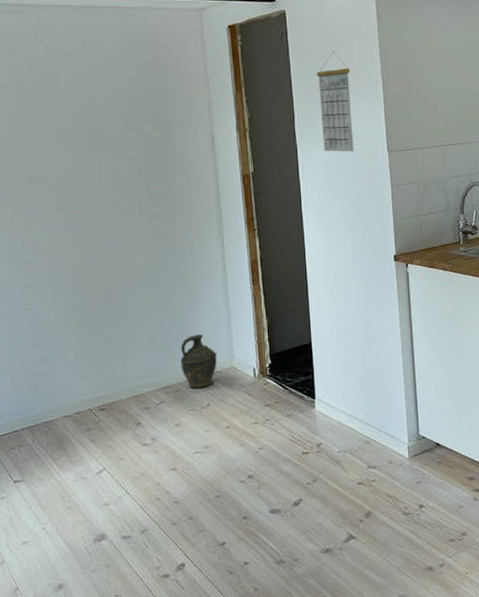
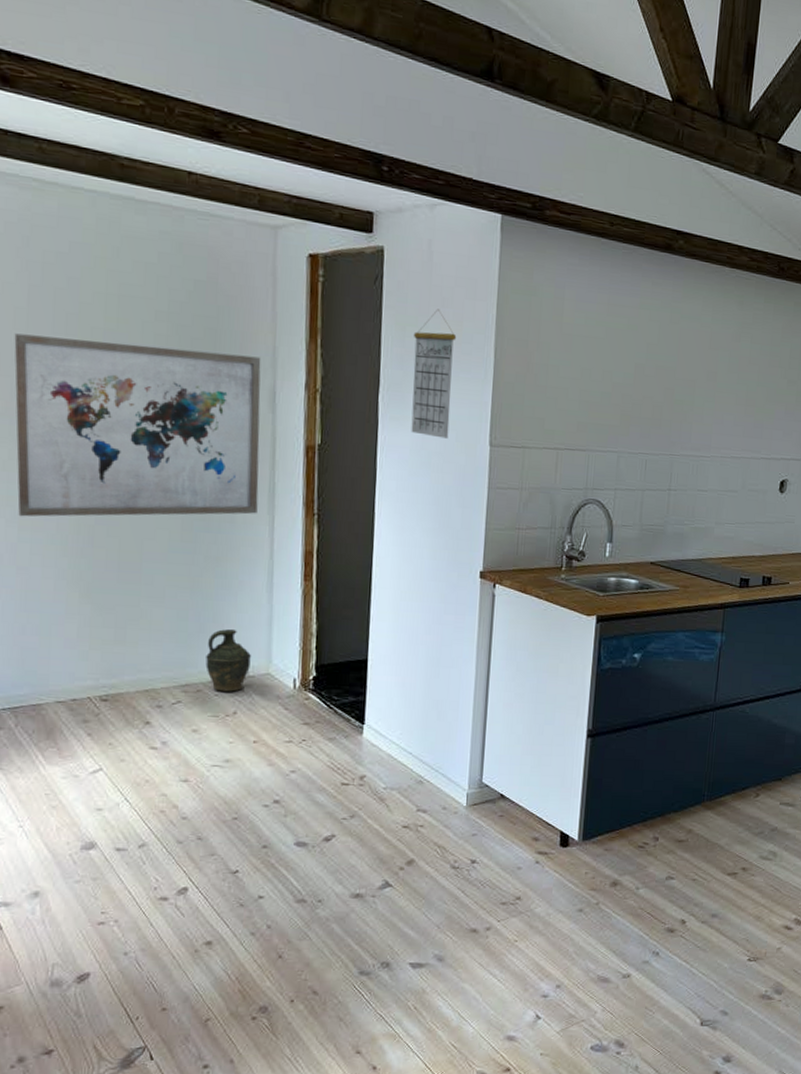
wall art: none [9,111,210,268] -> present [14,333,261,517]

